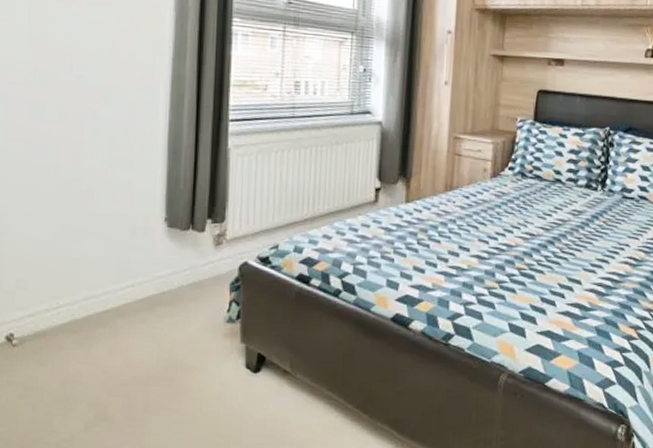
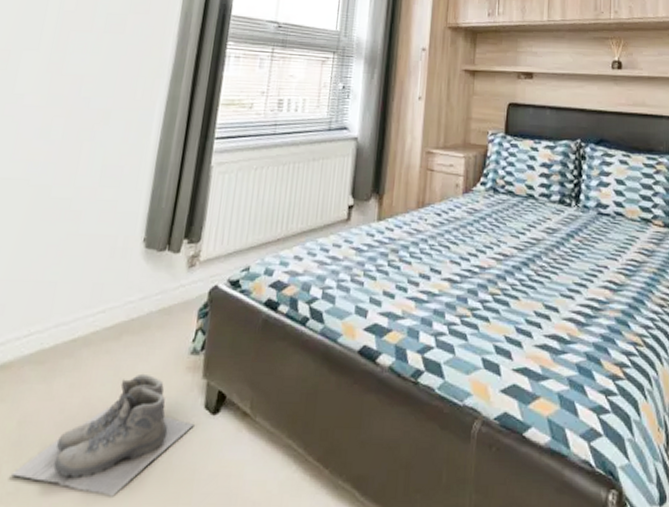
boots: none [62,339,237,441] -> present [10,373,195,497]

